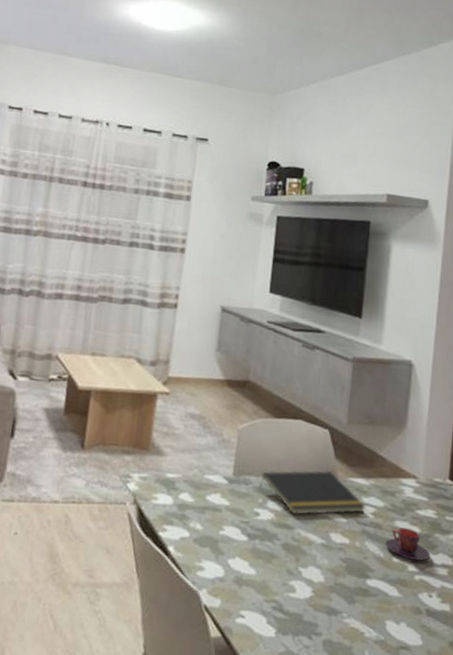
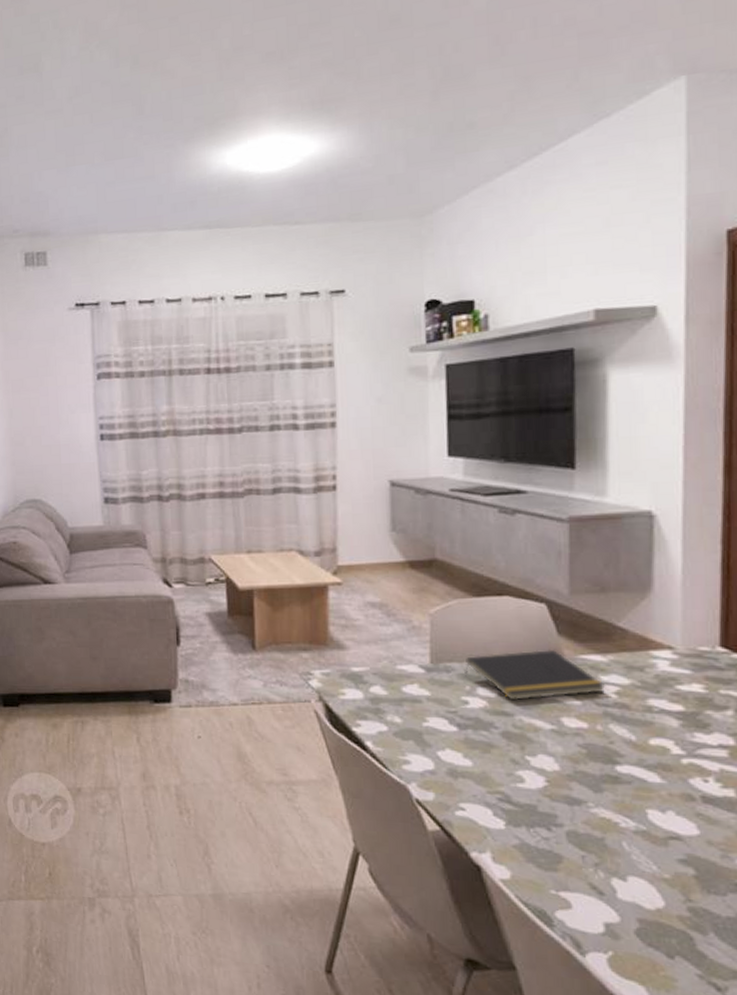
teacup: present [385,527,431,561] -> none [637,706,702,742]

